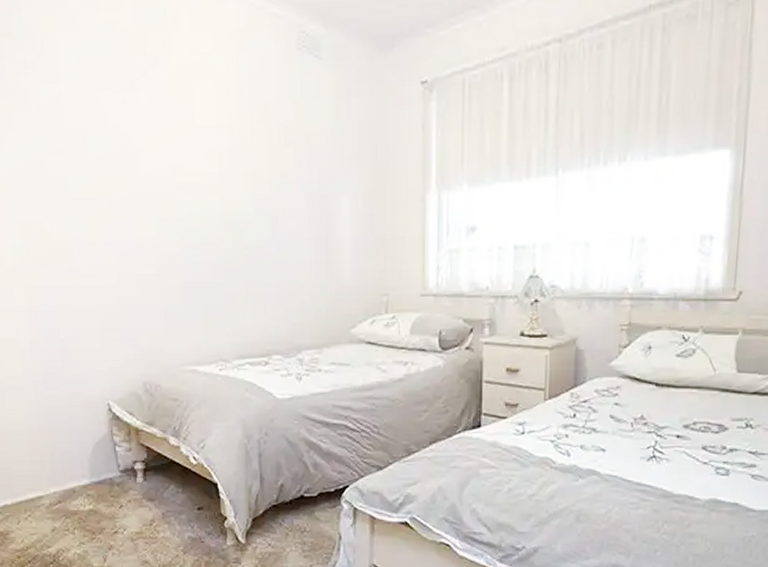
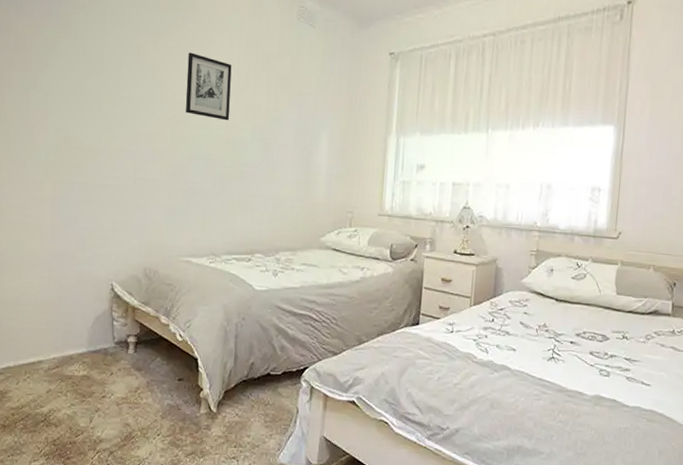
wall art: none [165,109,225,193] -> present [185,52,232,121]

